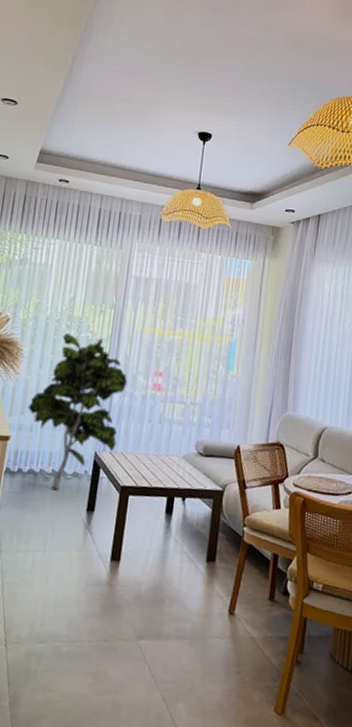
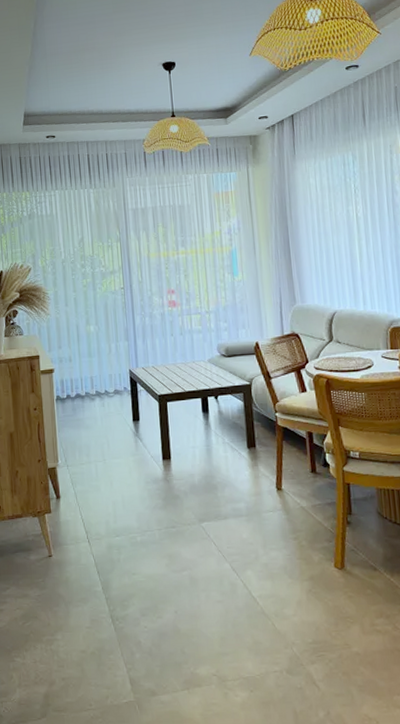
indoor plant: present [28,333,128,491] -> none [63,270,147,408]

